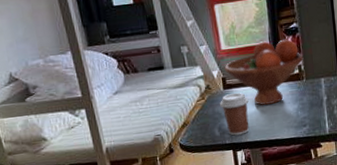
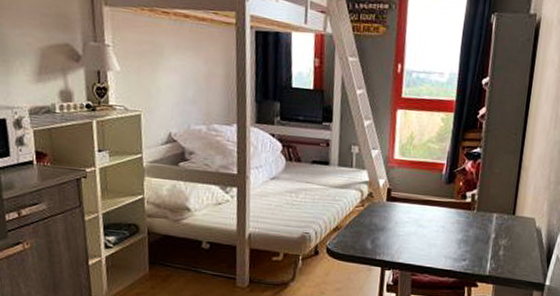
coffee cup: present [220,93,249,136] -> none [379,207,411,254]
fruit bowl: present [224,39,304,105] -> none [392,159,480,229]

